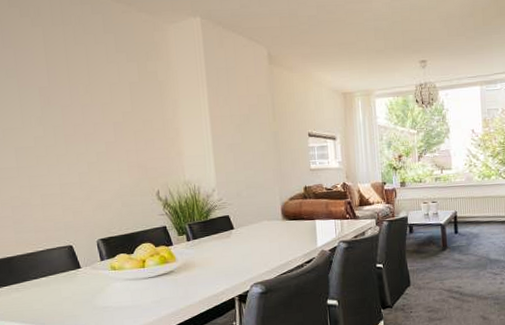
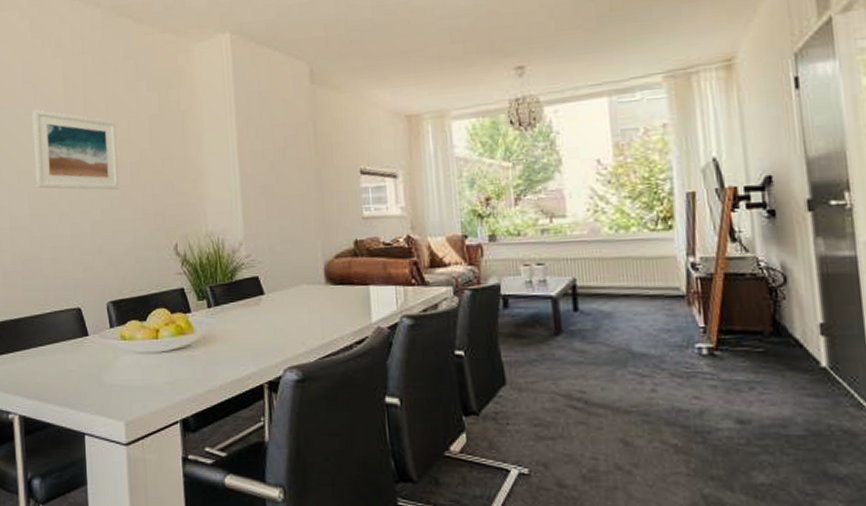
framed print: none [14,73,104,146] -> present [32,110,119,190]

